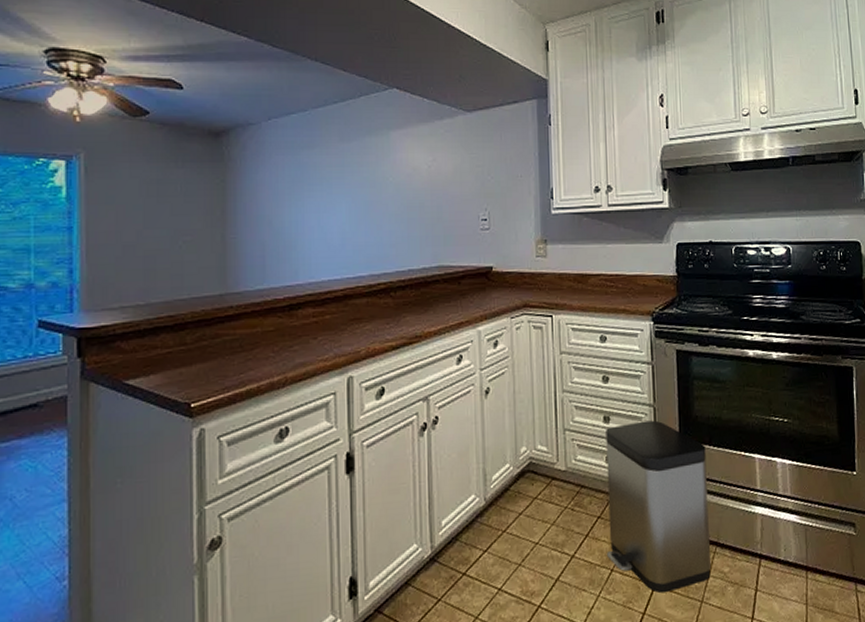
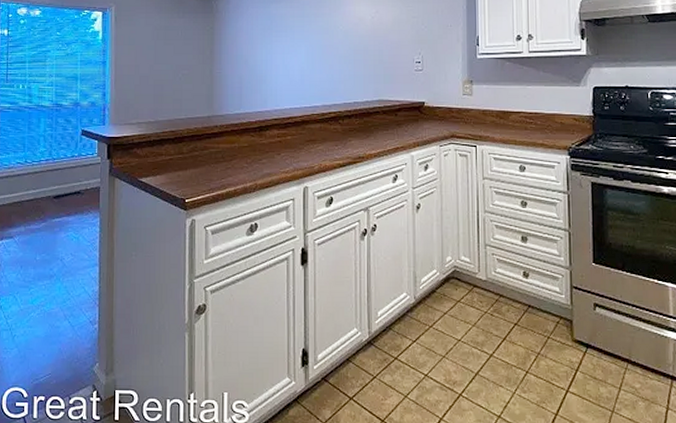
pedal bin: present [606,420,711,594] -> none [522,243,622,399]

